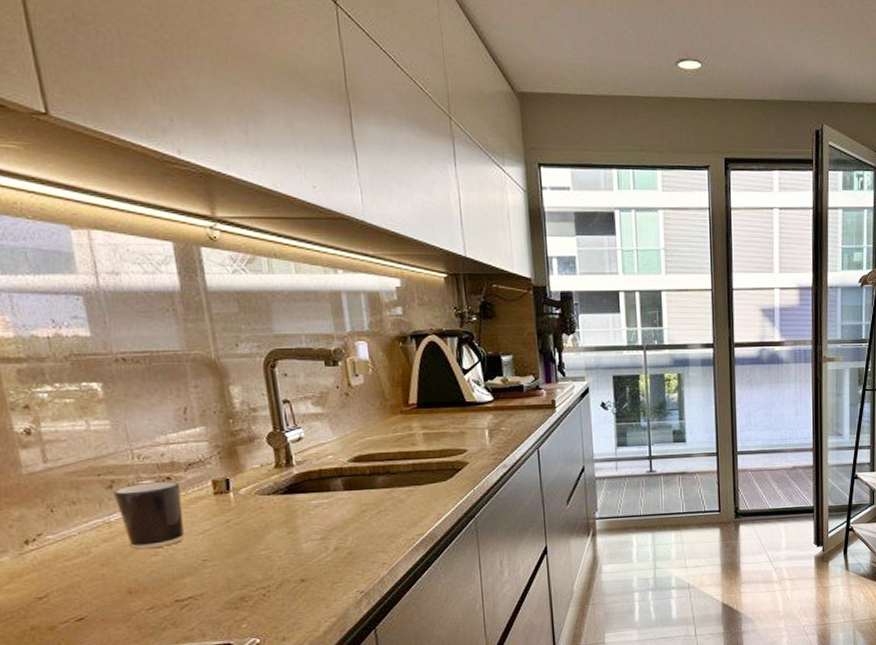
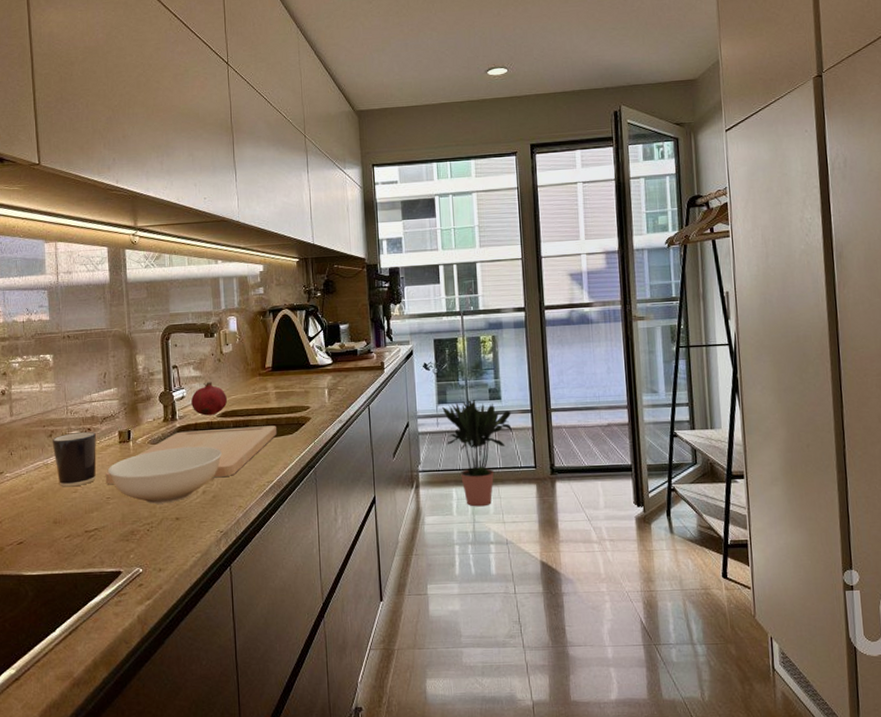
cutting board: none [197,471,426,544] -> present [105,425,277,484]
bowl: none [200,496,357,565] -> present [107,446,222,504]
fruit: none [312,420,361,461] -> present [191,382,228,416]
potted plant: none [622,441,698,553] -> present [442,399,513,507]

